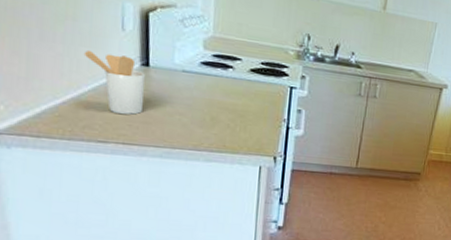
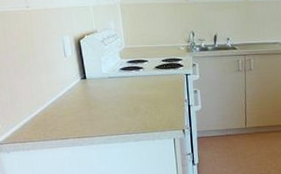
utensil holder: present [83,51,145,115] -> none [43,74,88,117]

